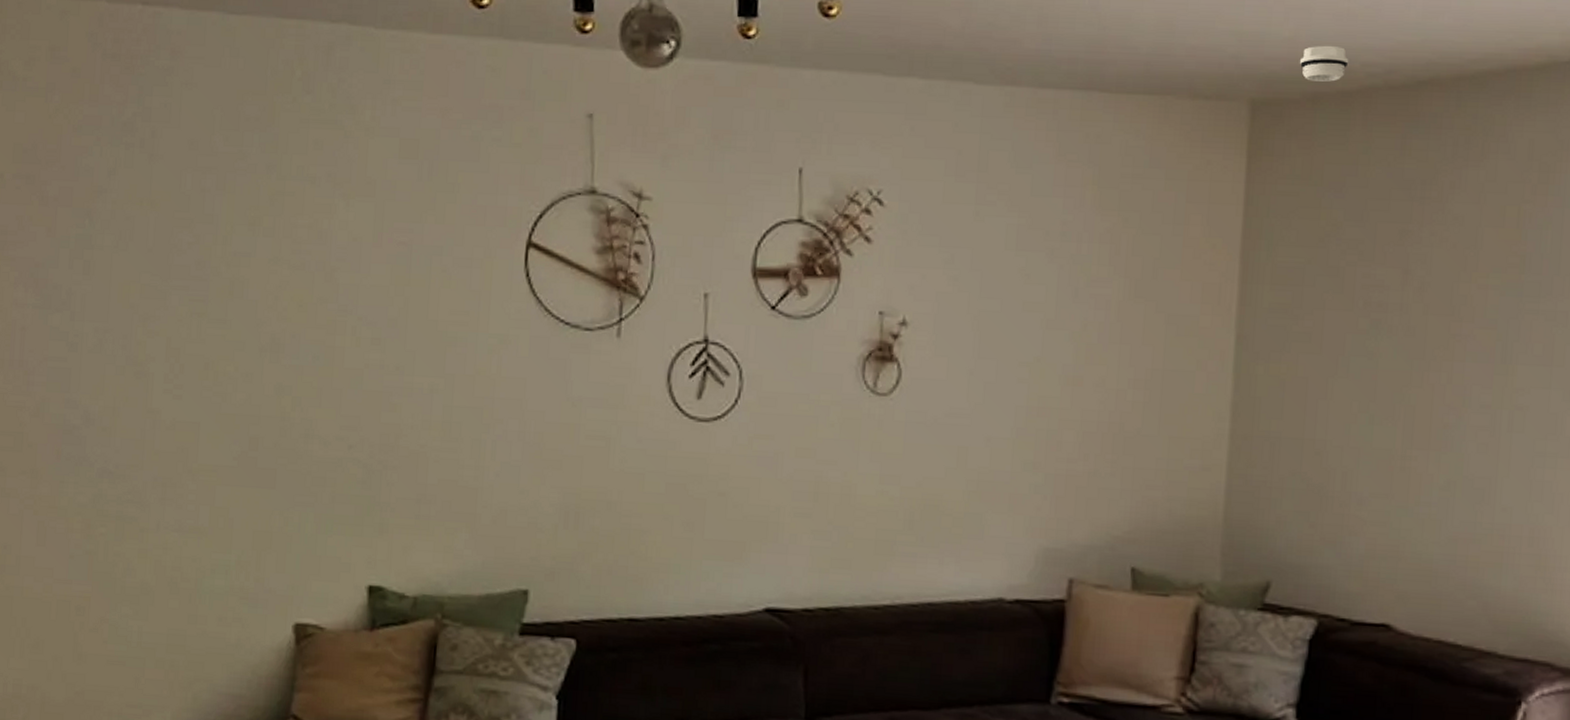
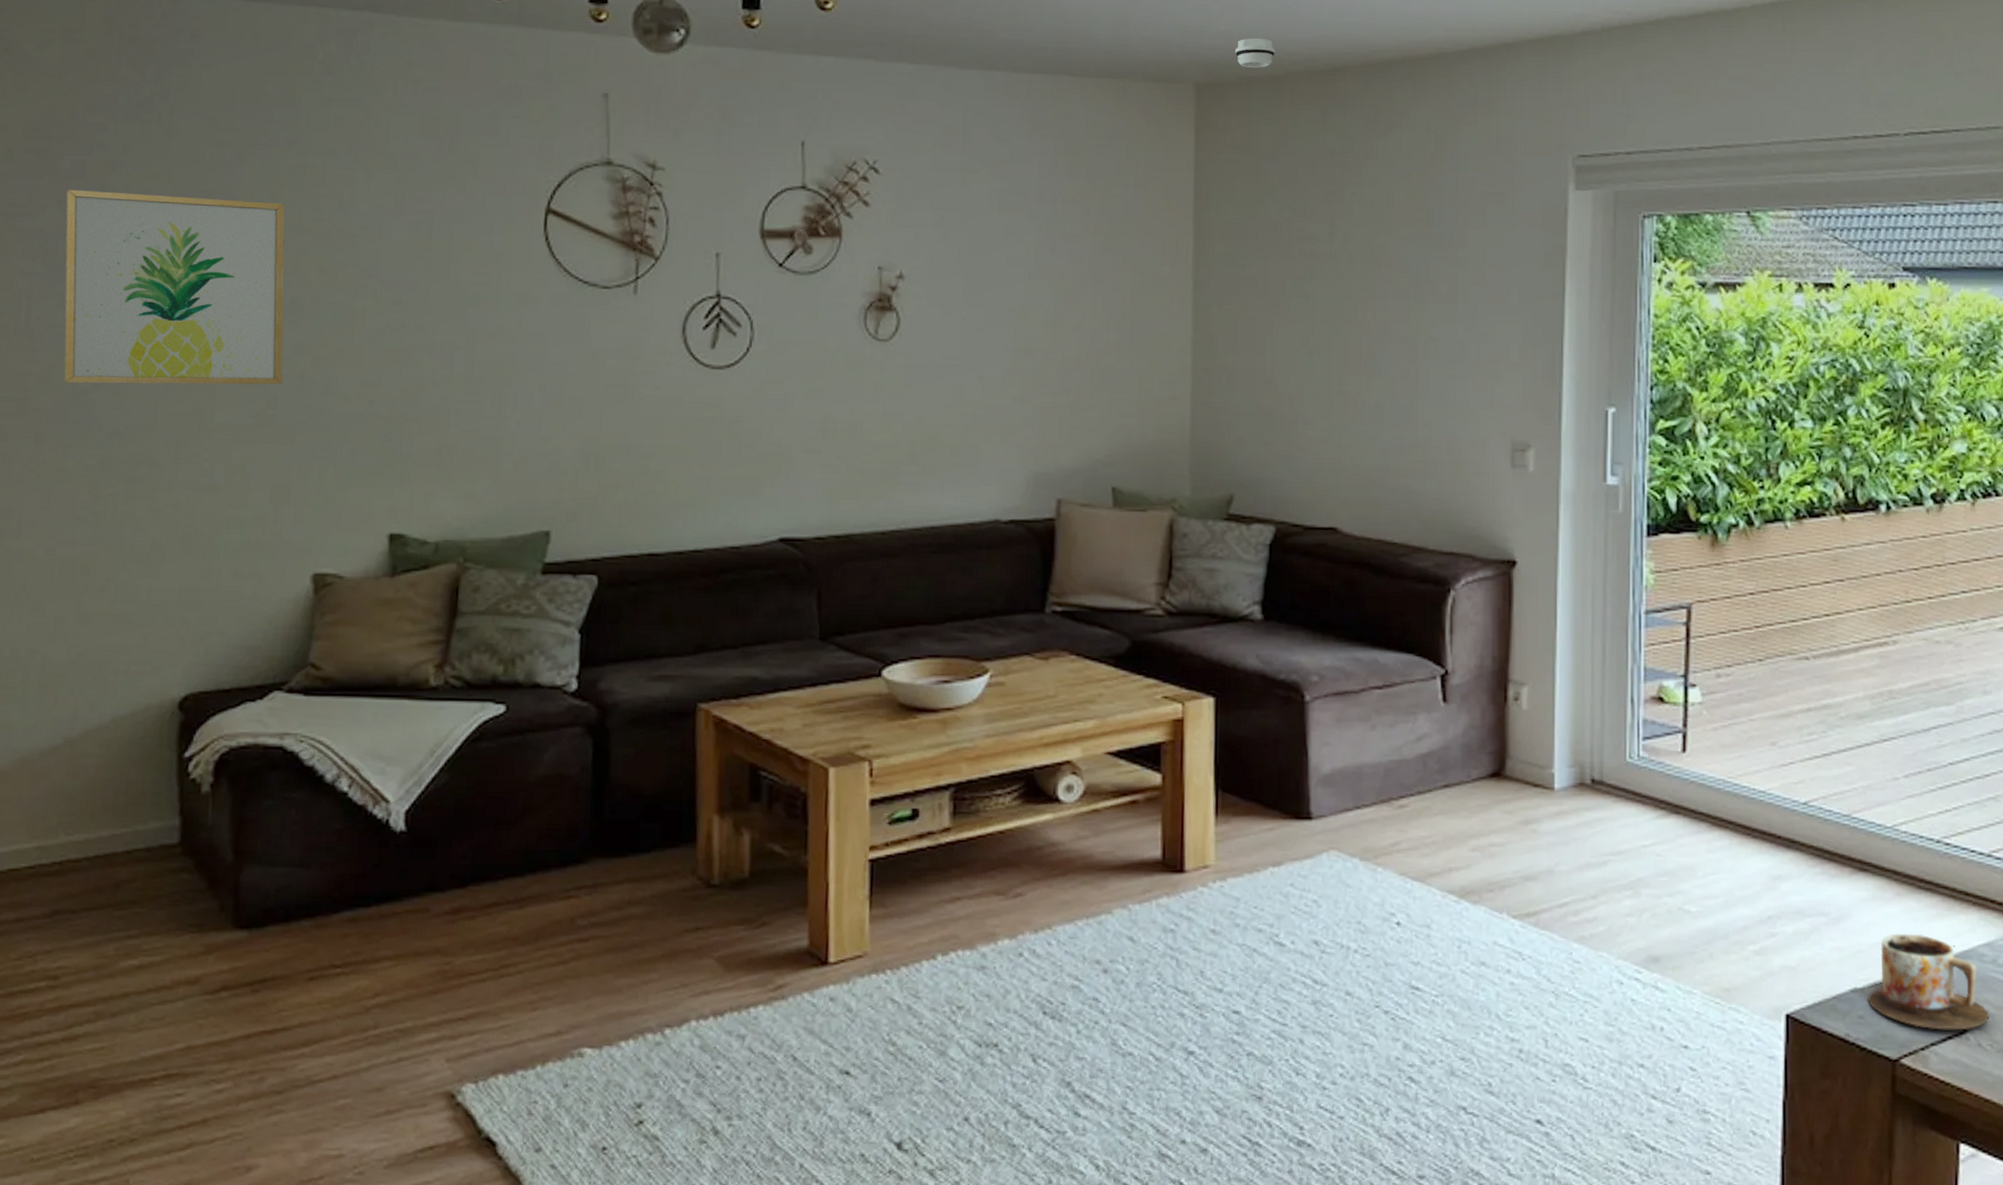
wall art: none [54,216,265,426] -> present [63,189,285,385]

